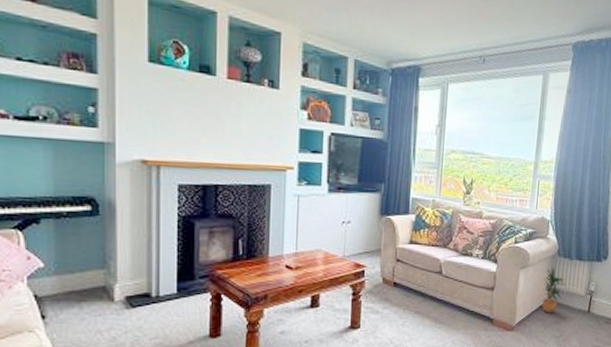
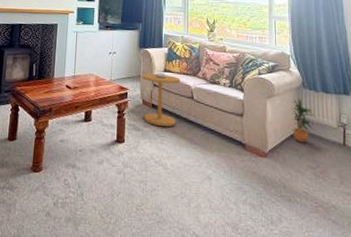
side table: none [383,244,429,306] -> present [142,72,181,127]

